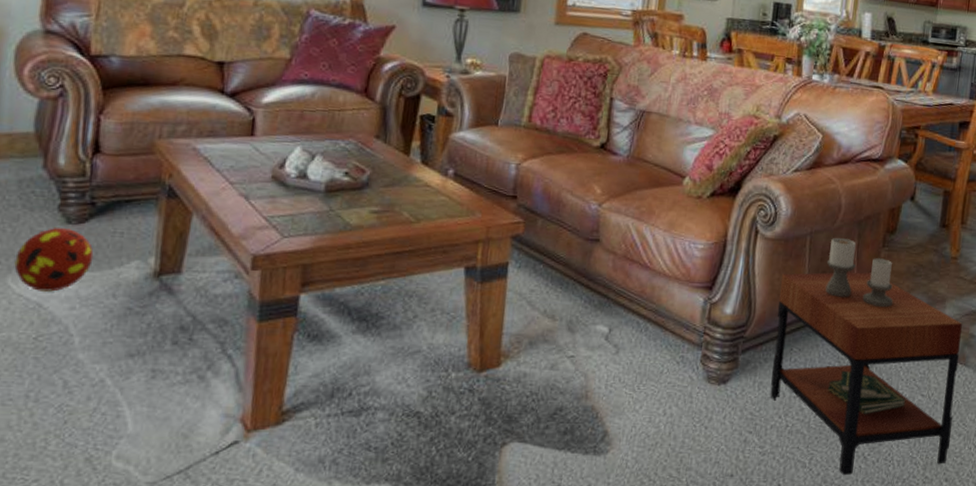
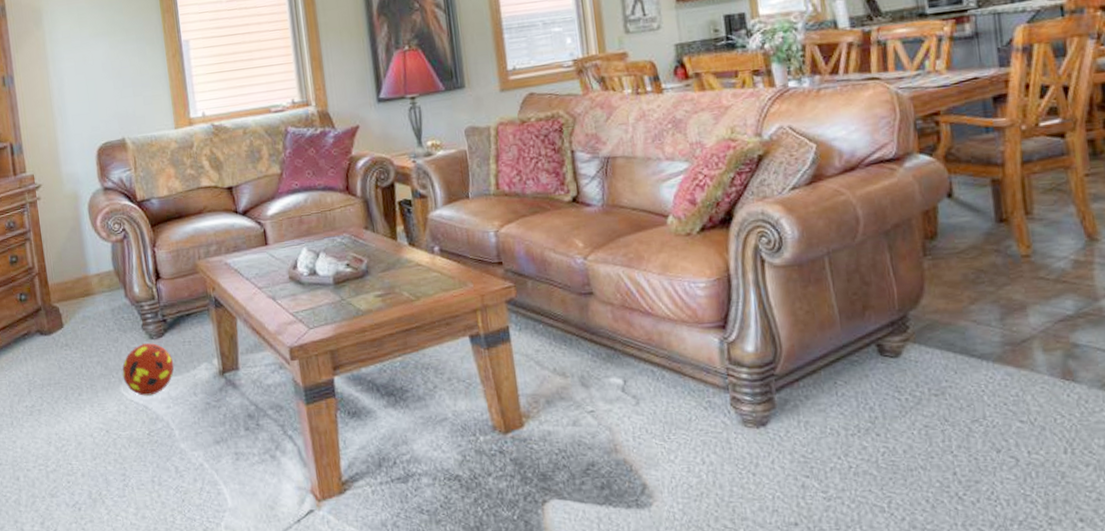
side table: present [770,238,962,476] -> none [803,253,1076,520]

